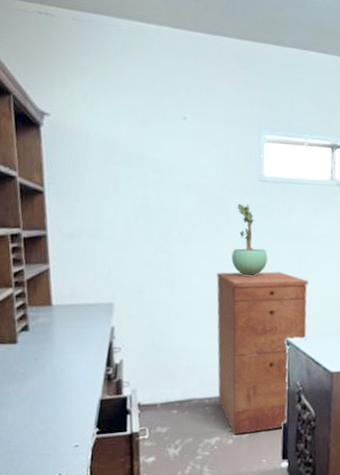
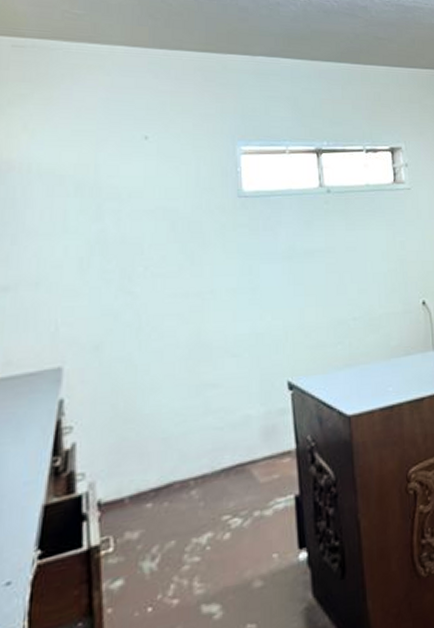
filing cabinet: present [216,271,309,435] -> none [195,299,313,524]
potted plant: present [231,203,268,276] -> none [212,225,255,309]

